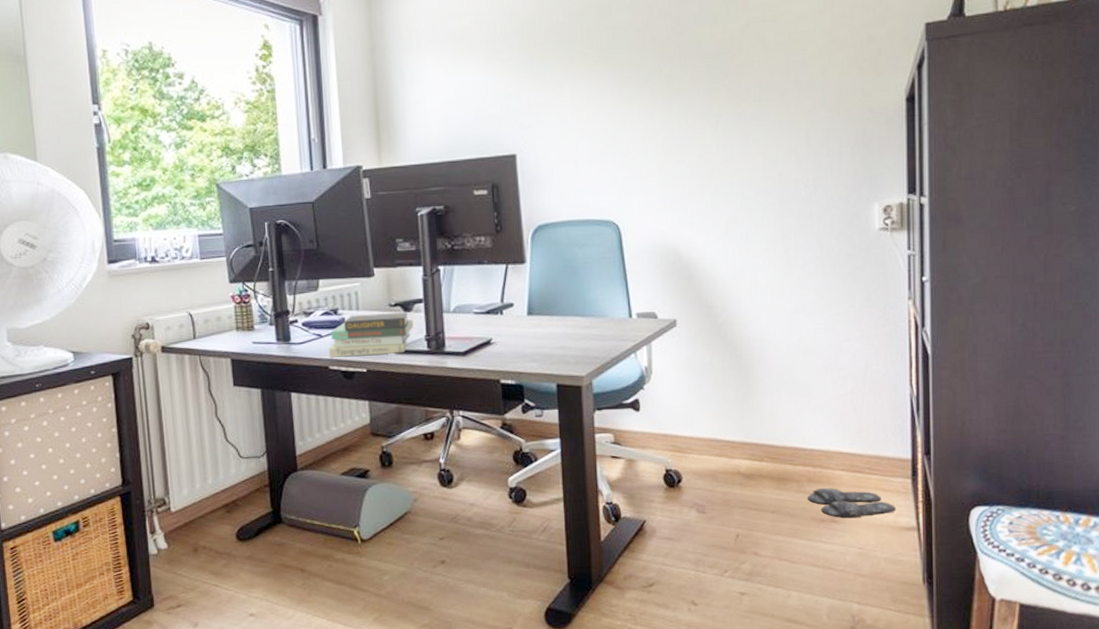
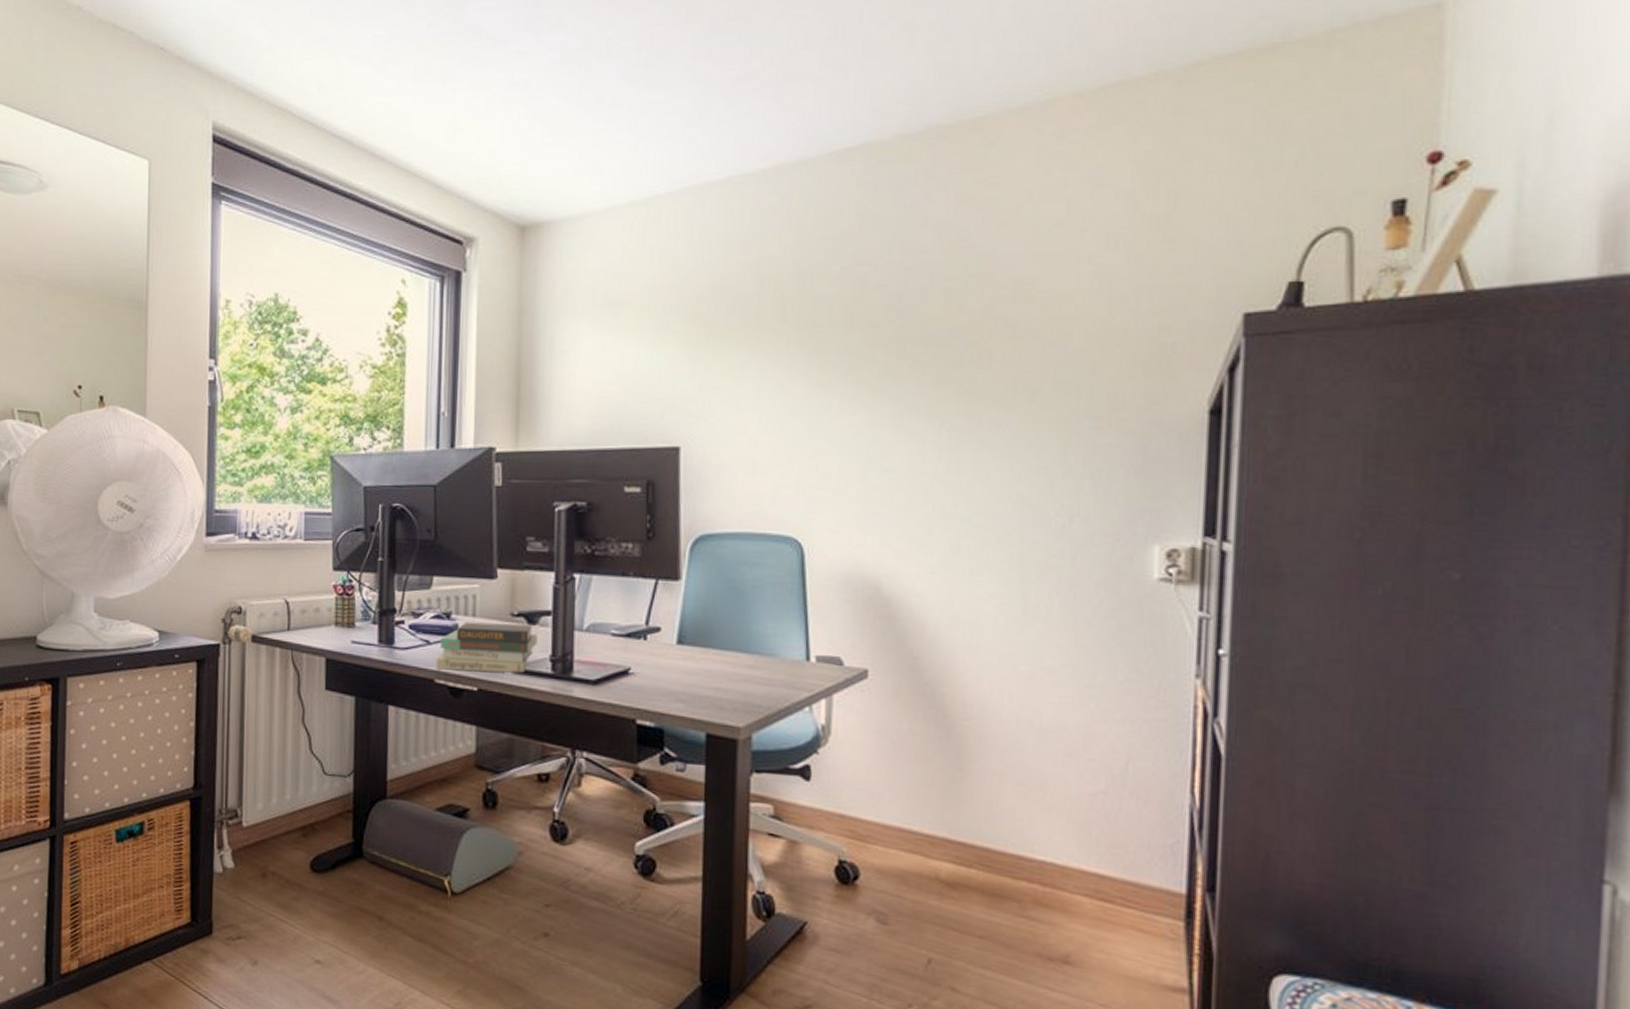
slippers: present [807,487,896,519] -> none [1030,914,1159,964]

